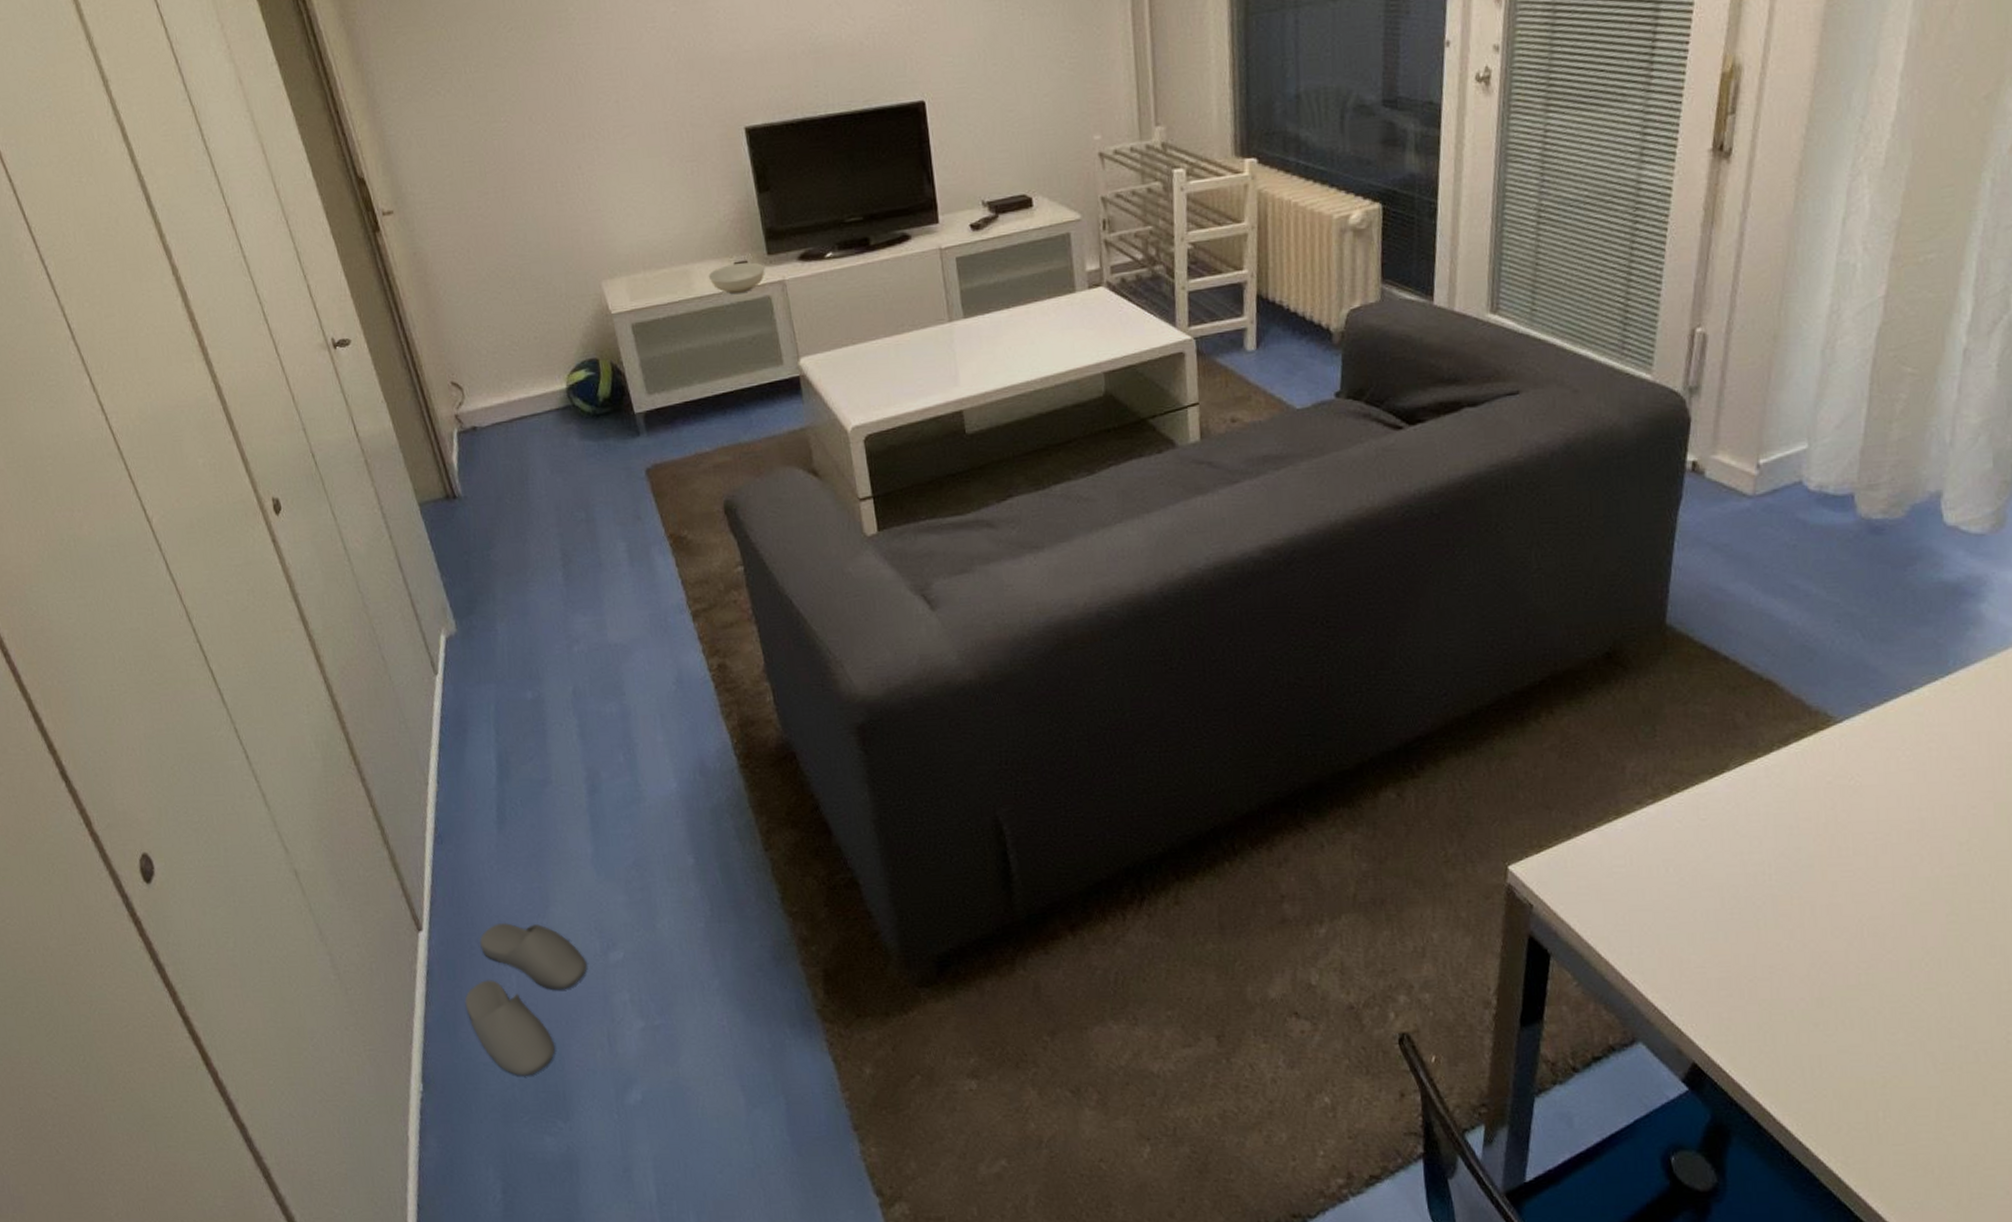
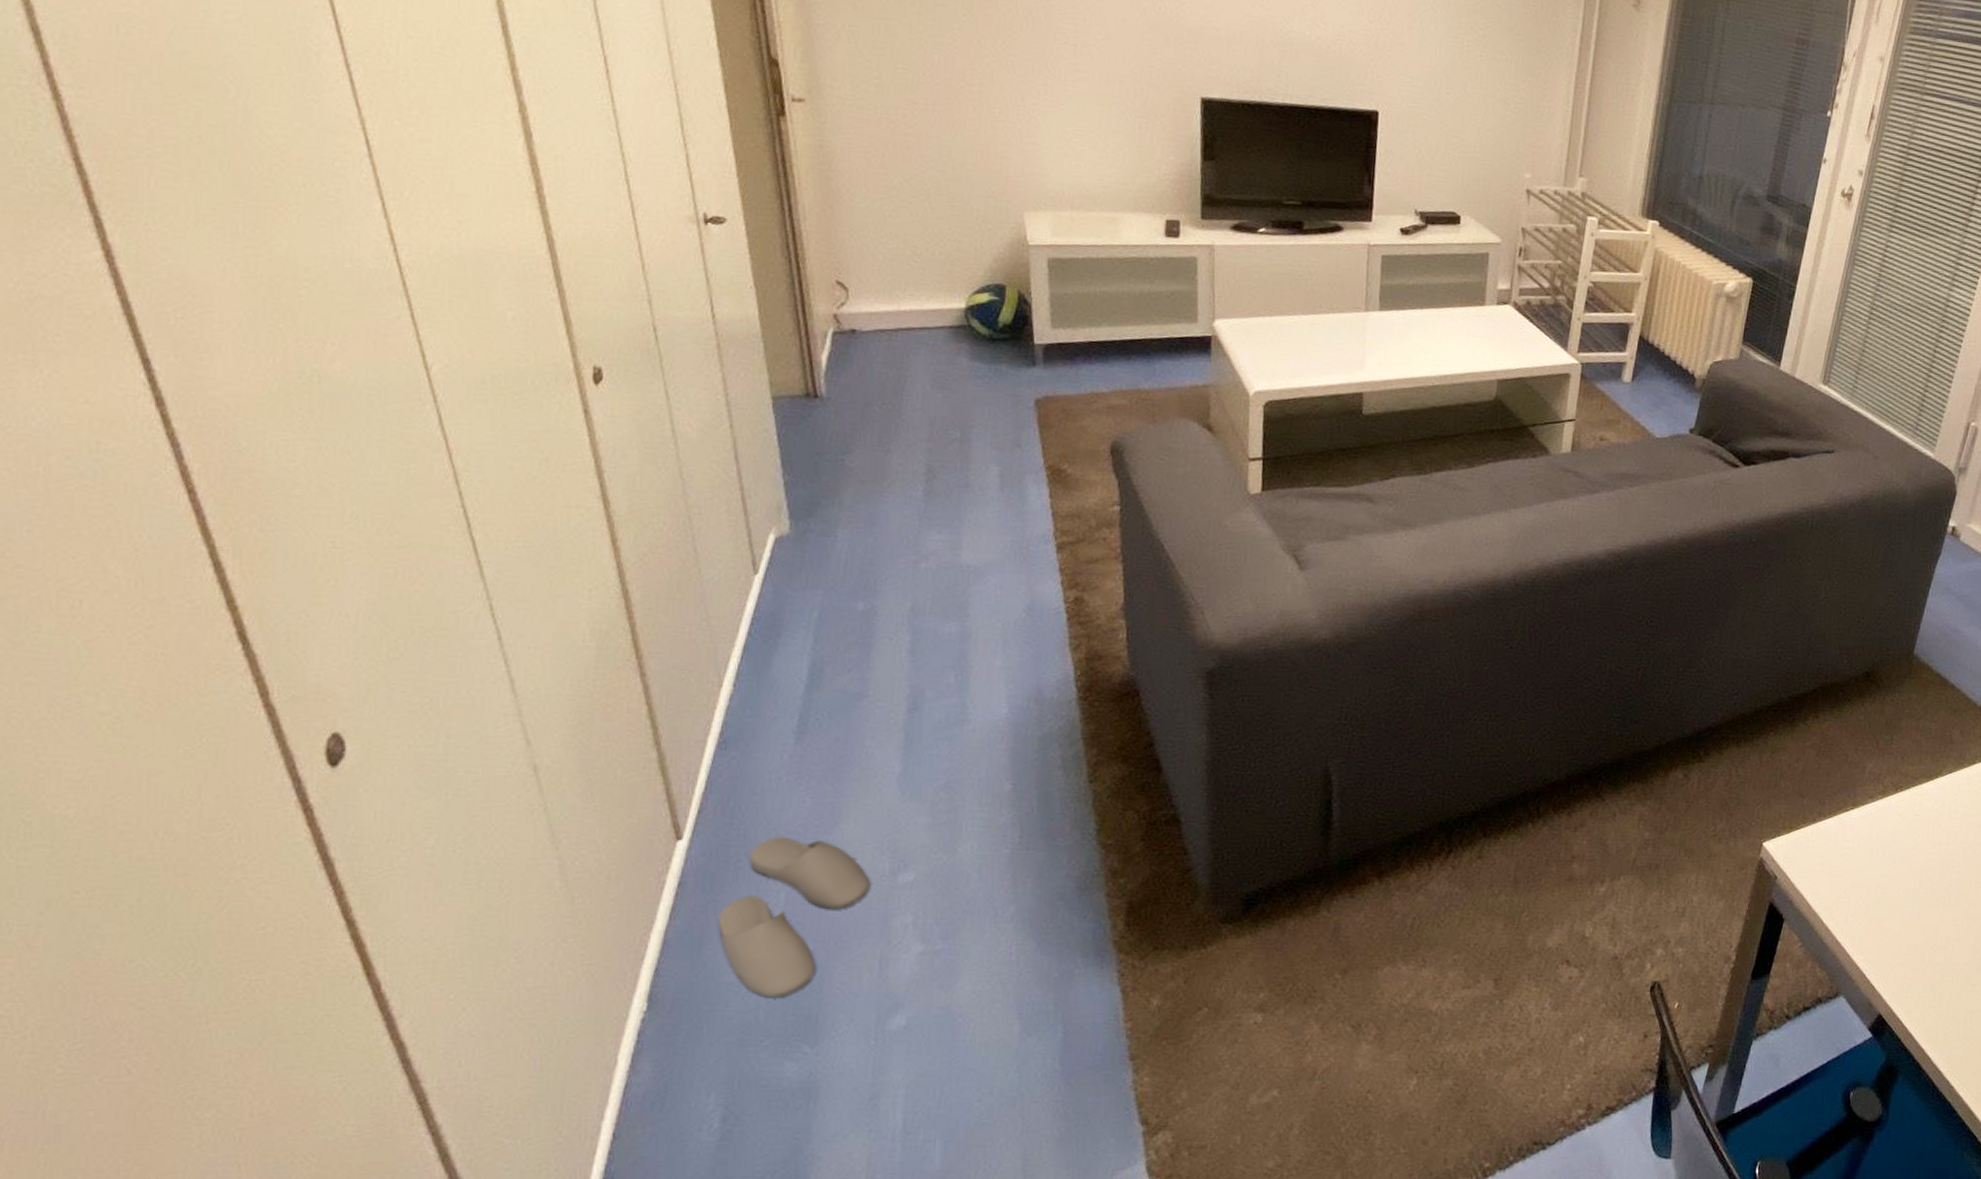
bowl: present [708,262,765,295] -> none [1137,220,1196,250]

